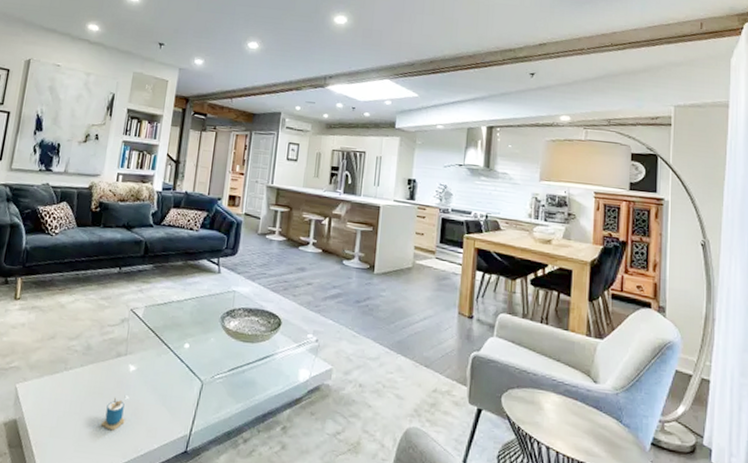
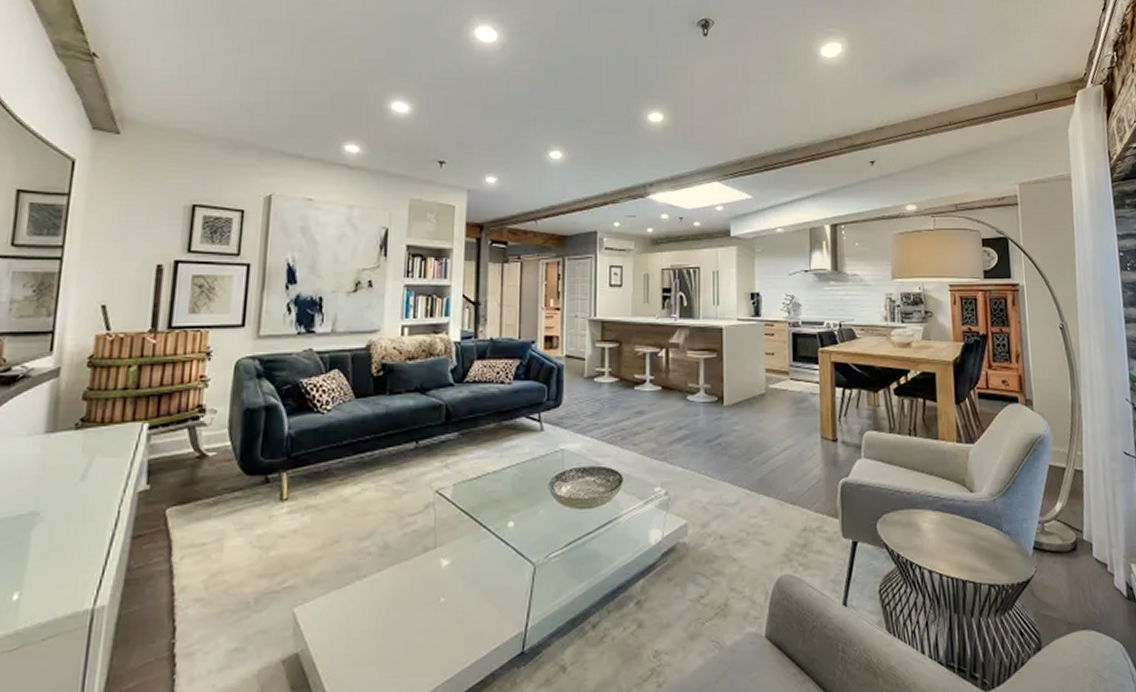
cup: present [101,397,125,431] -> none [412,602,442,644]

